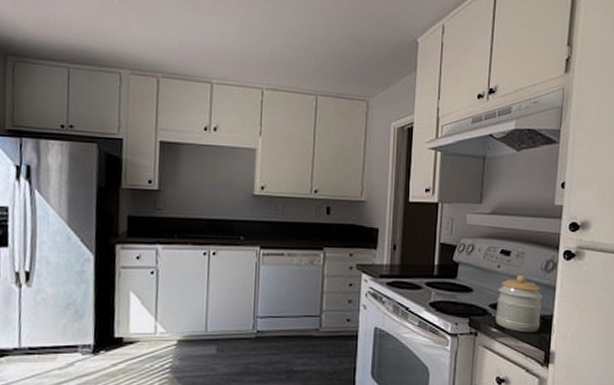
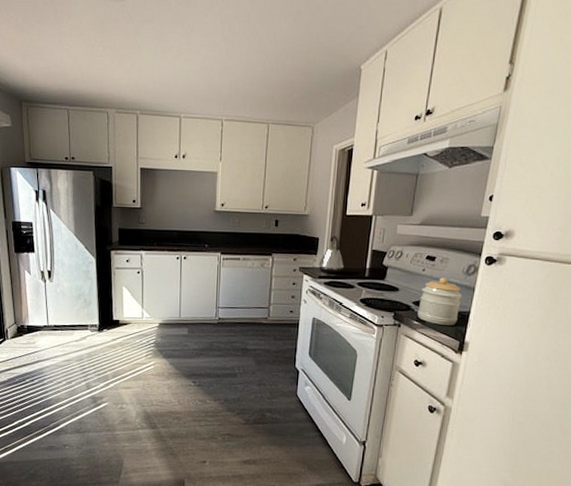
kettle: none [379,226,410,273] -> present [318,235,345,275]

